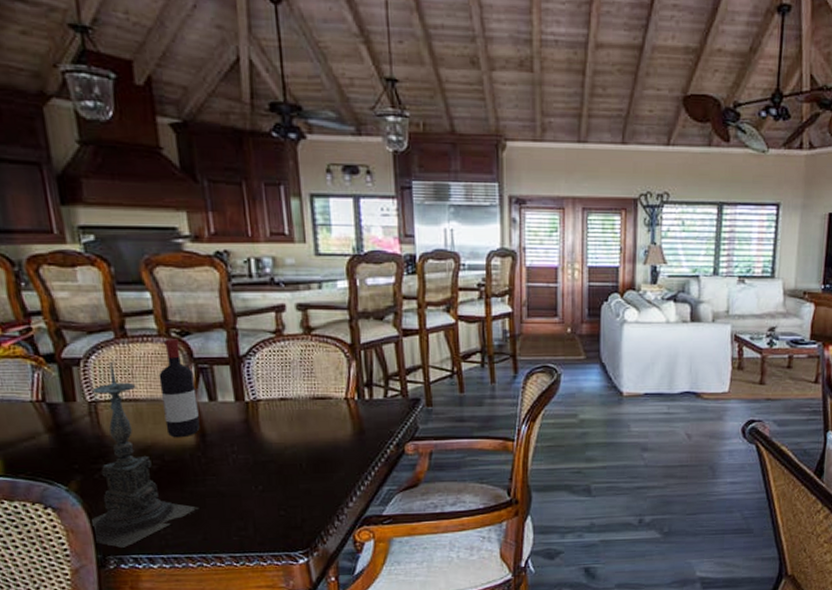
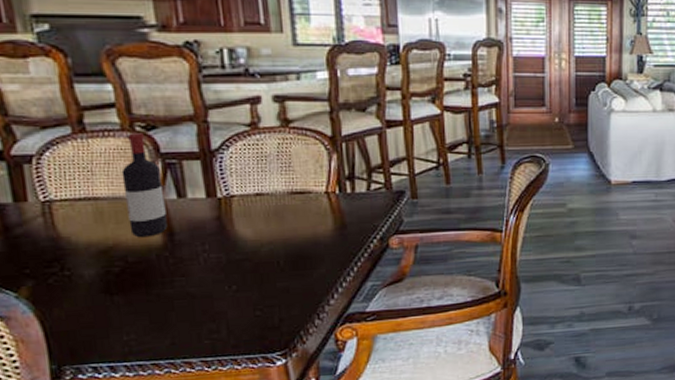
candle holder: present [89,361,199,548] -> none [41,157,167,357]

